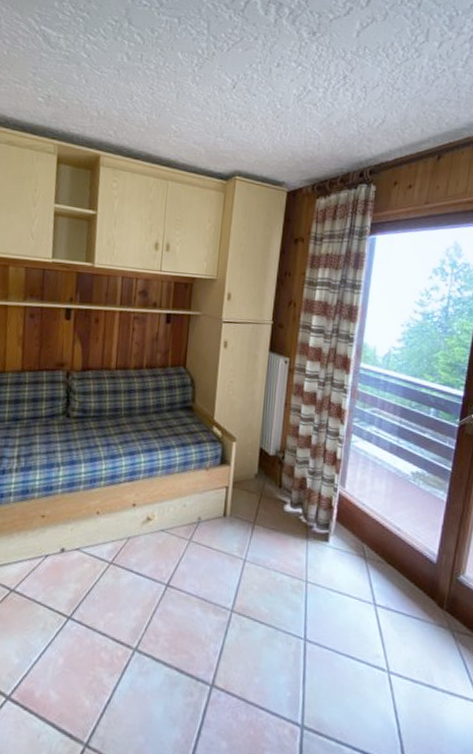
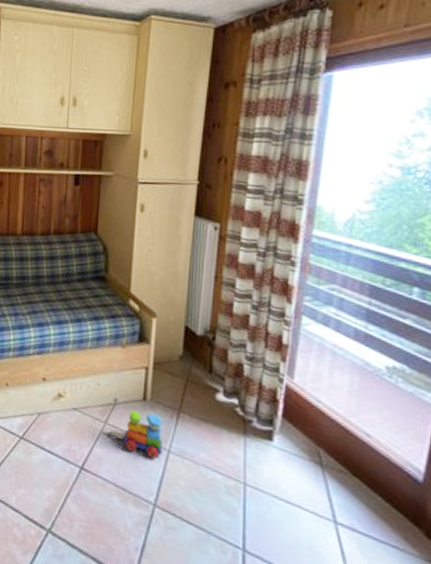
toy train: none [187,526,240,569] -> present [103,410,162,459]

